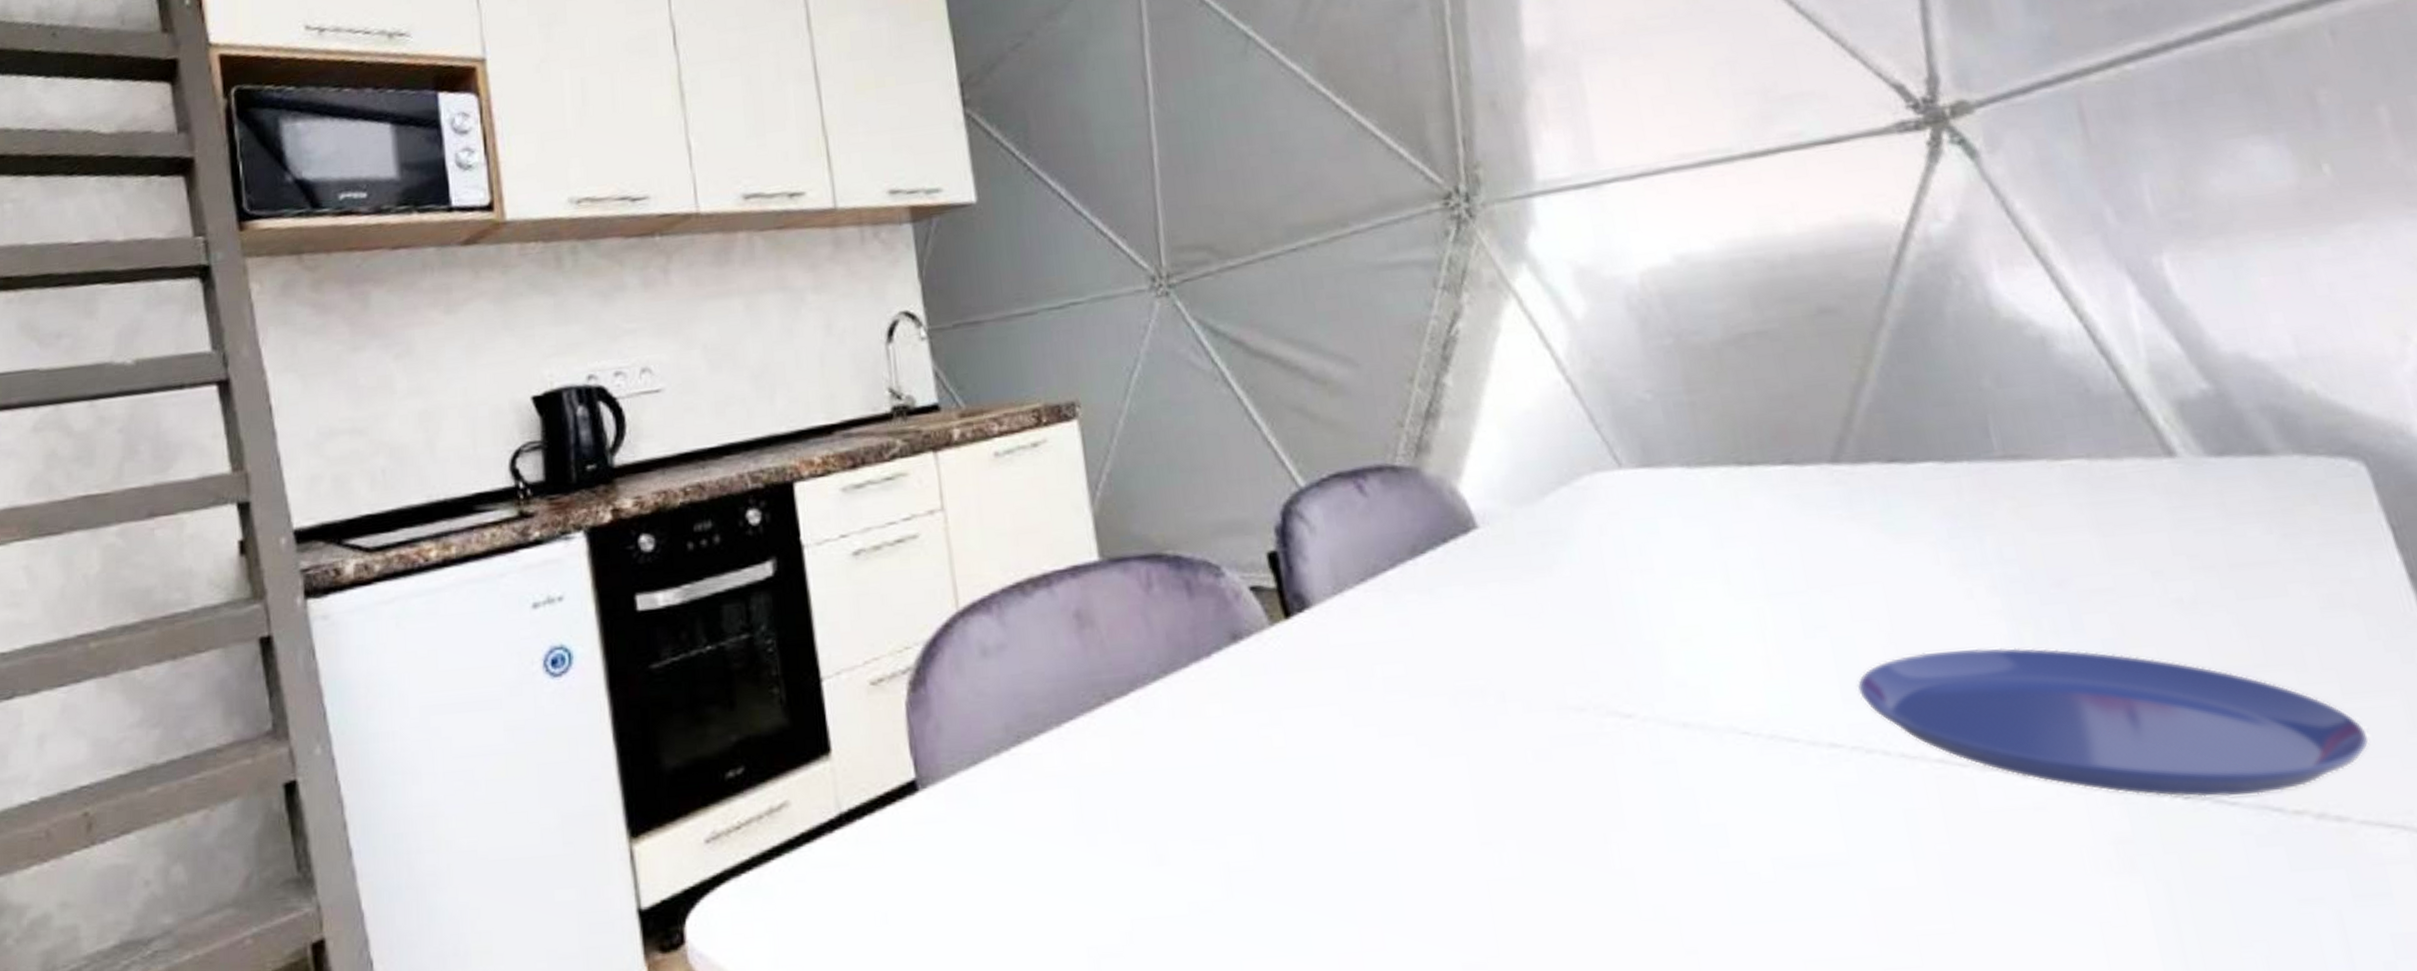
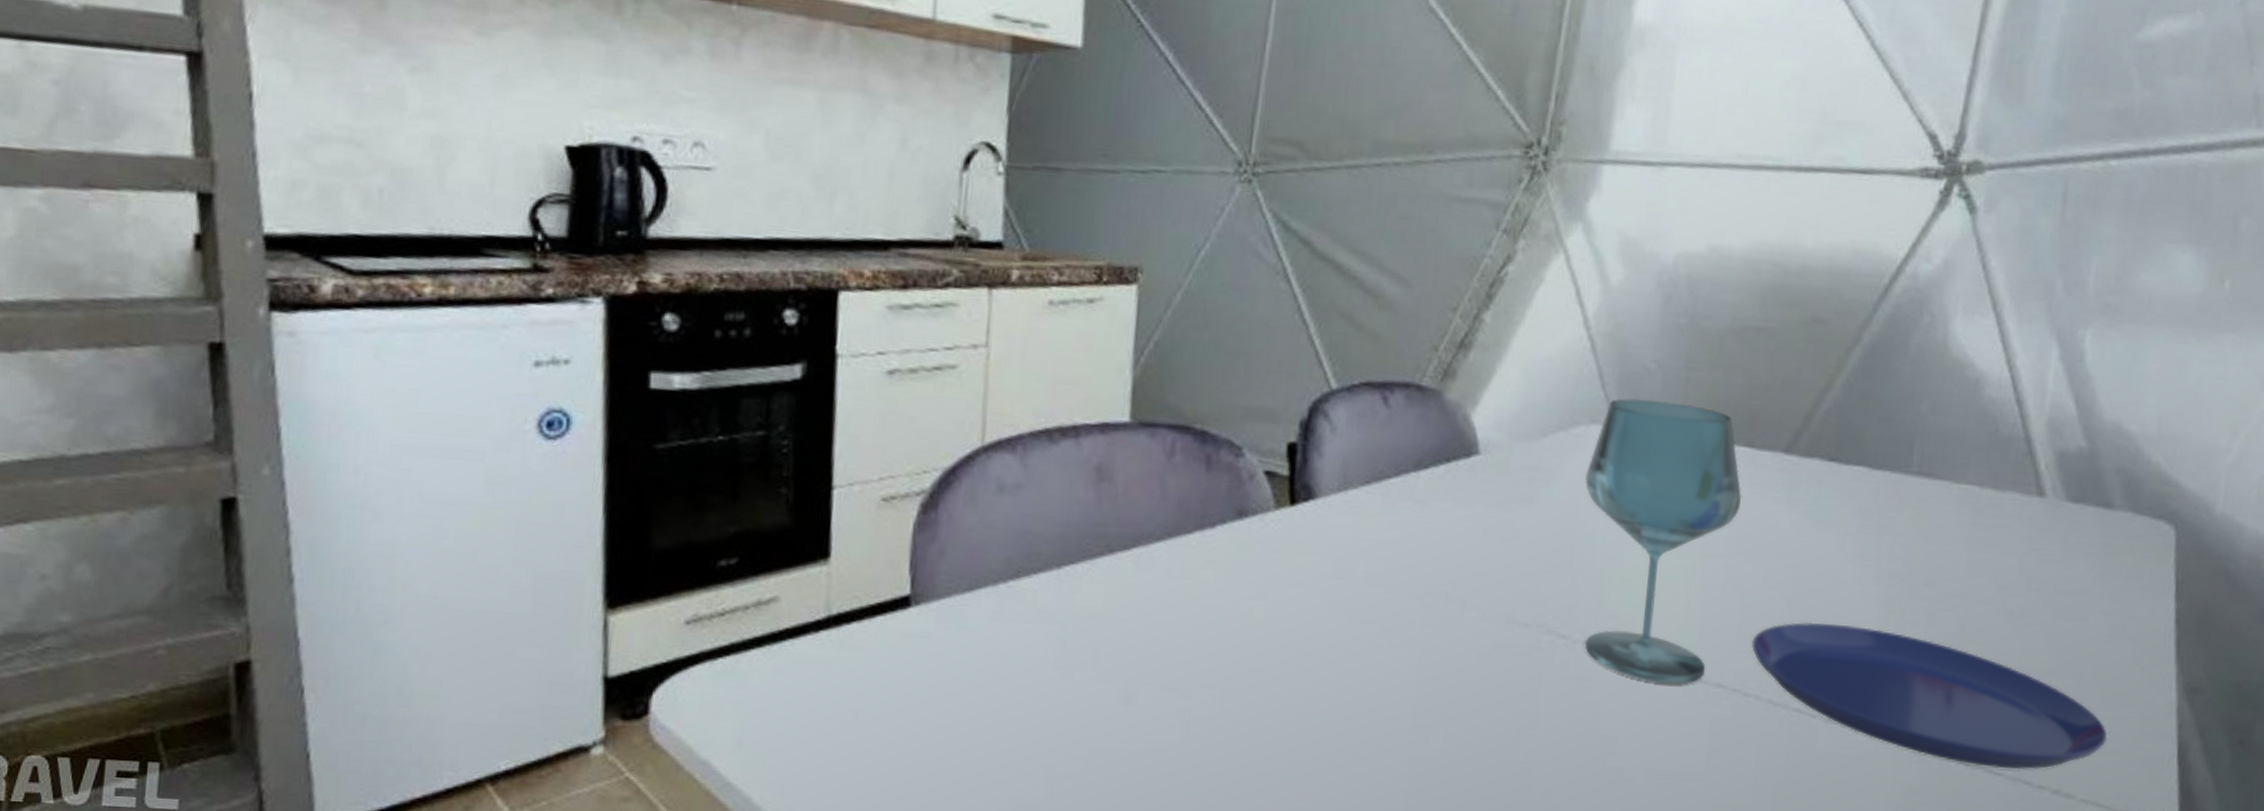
wine glass: none [1604,431,1812,754] -> present [1584,398,1742,684]

